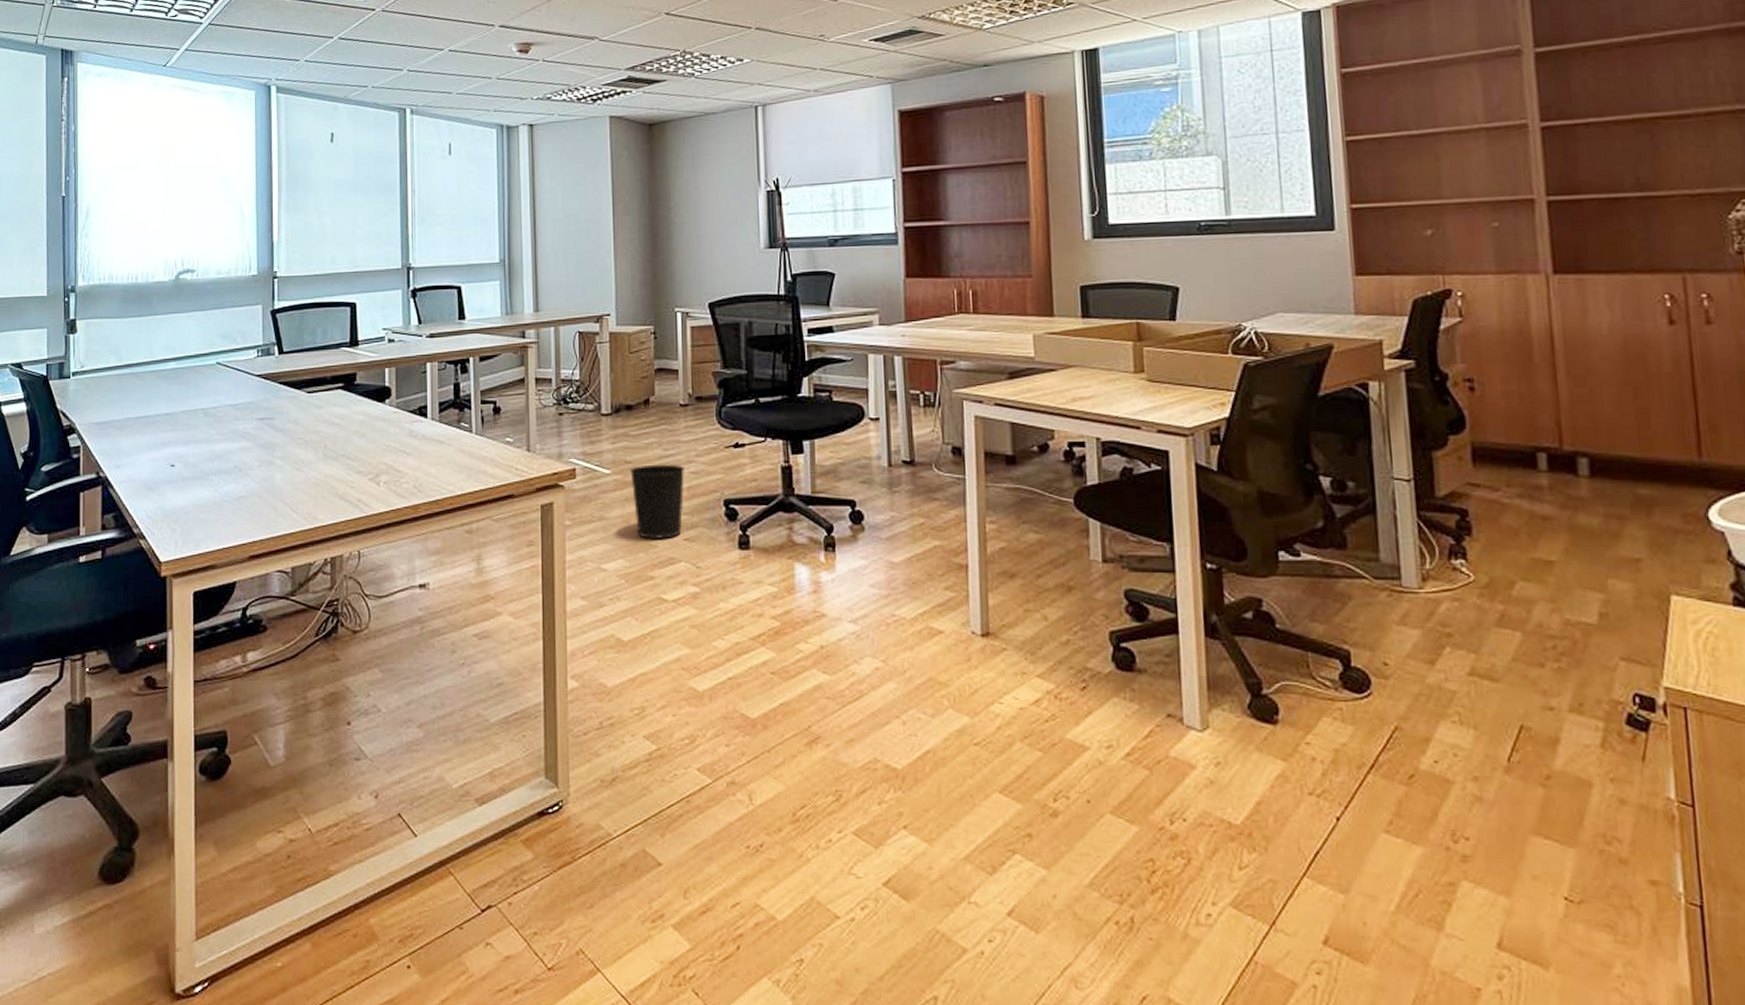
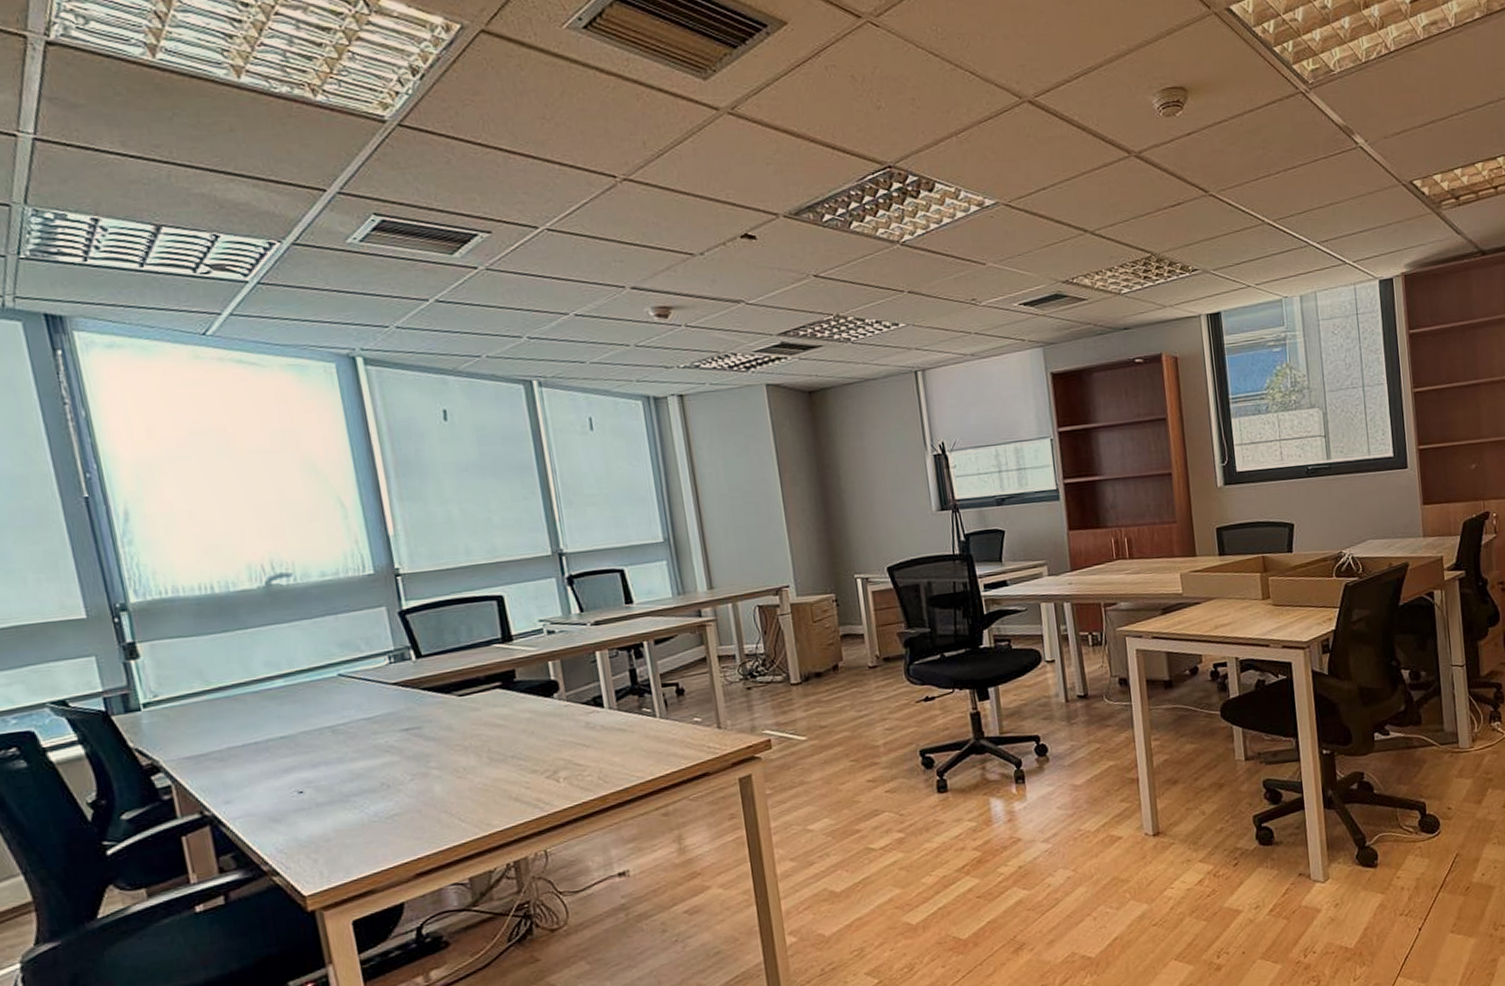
wastebasket: present [630,464,686,539] -> none [826,723,883,796]

